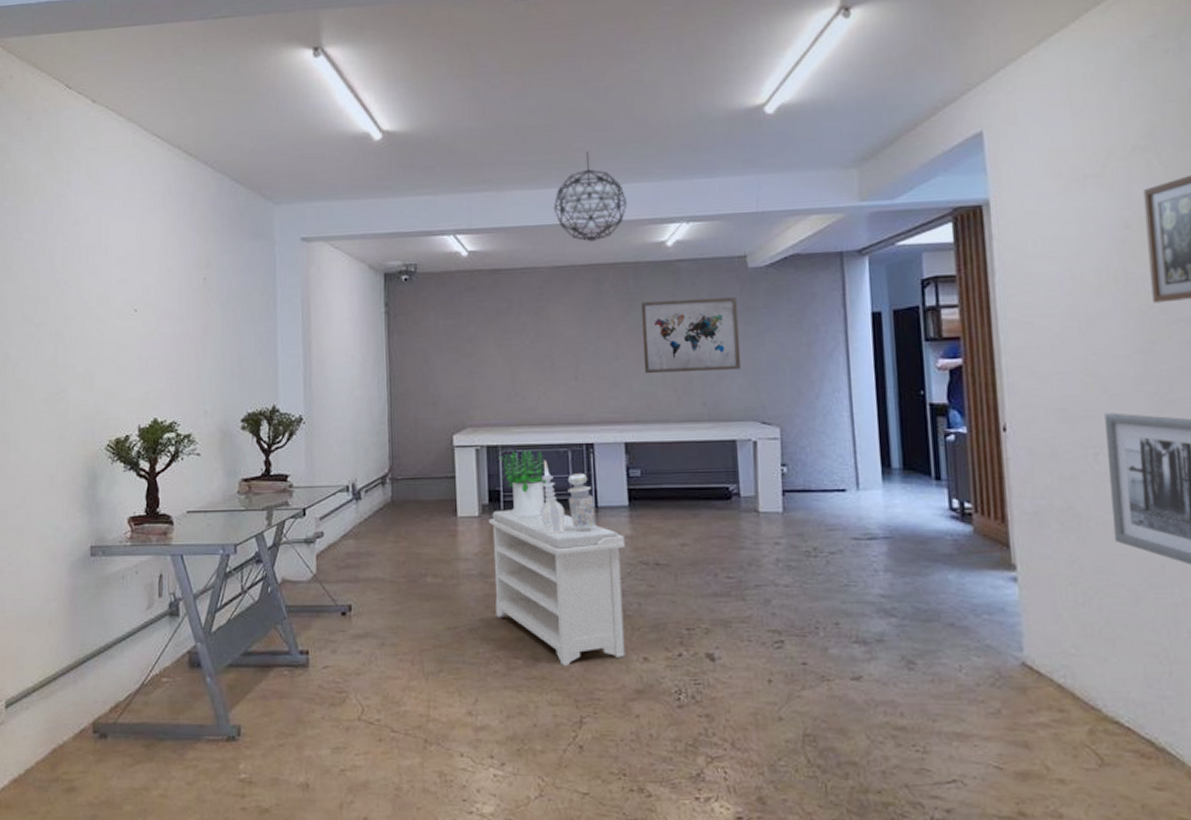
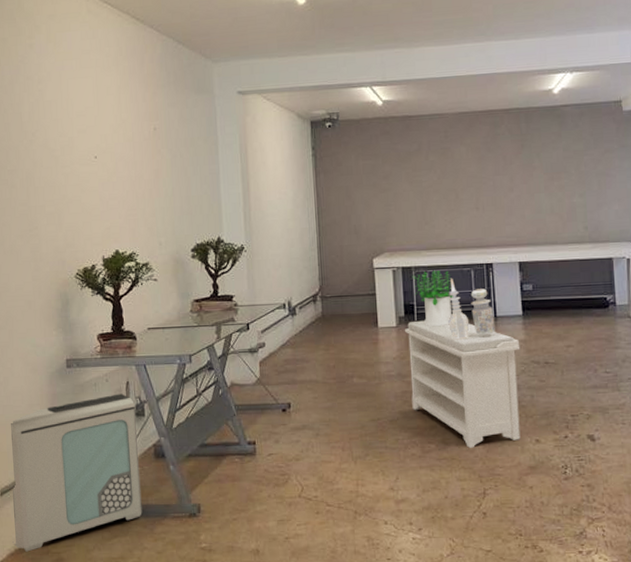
air purifier: none [17,588,172,778] -> present [11,393,142,552]
pendant light: present [554,151,628,242] -> none [456,12,520,91]
wall art: present [640,297,742,374] -> none [531,137,617,204]

